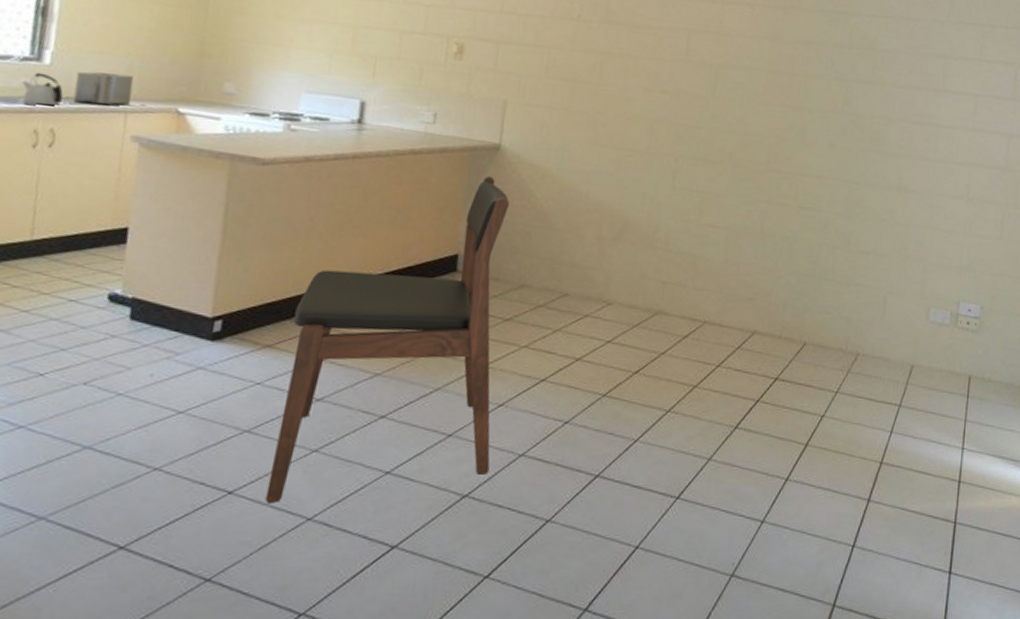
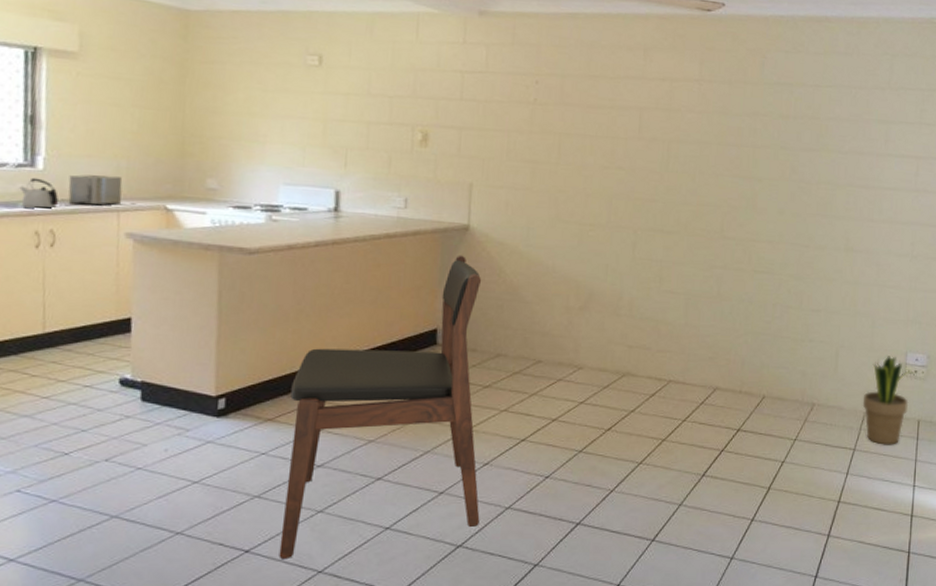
potted plant: none [910,304,968,403] -> present [862,356,916,445]

